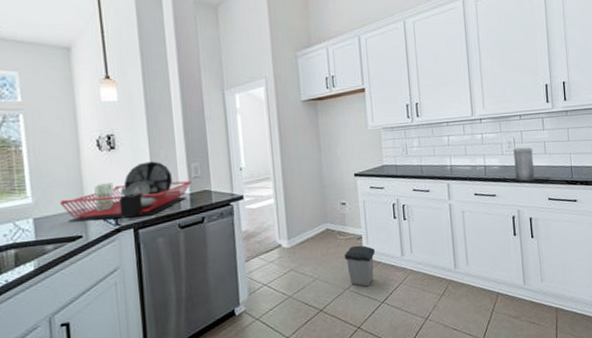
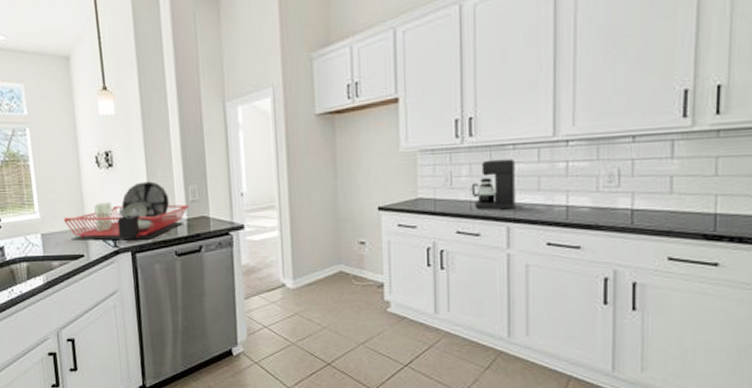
trash can: present [344,245,375,287] -> none [359,294,399,345]
coffee maker: none [421,133,452,172] -> present [471,158,516,210]
canister: present [513,147,535,182] -> none [615,182,650,231]

